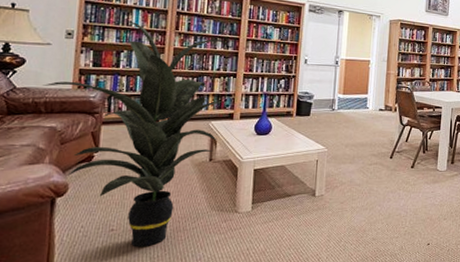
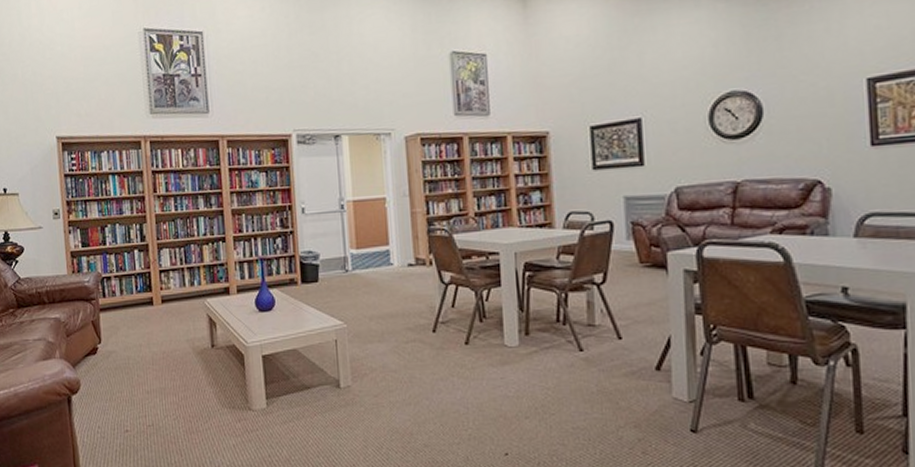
indoor plant: present [42,21,229,247] -> none [41,190,216,451]

